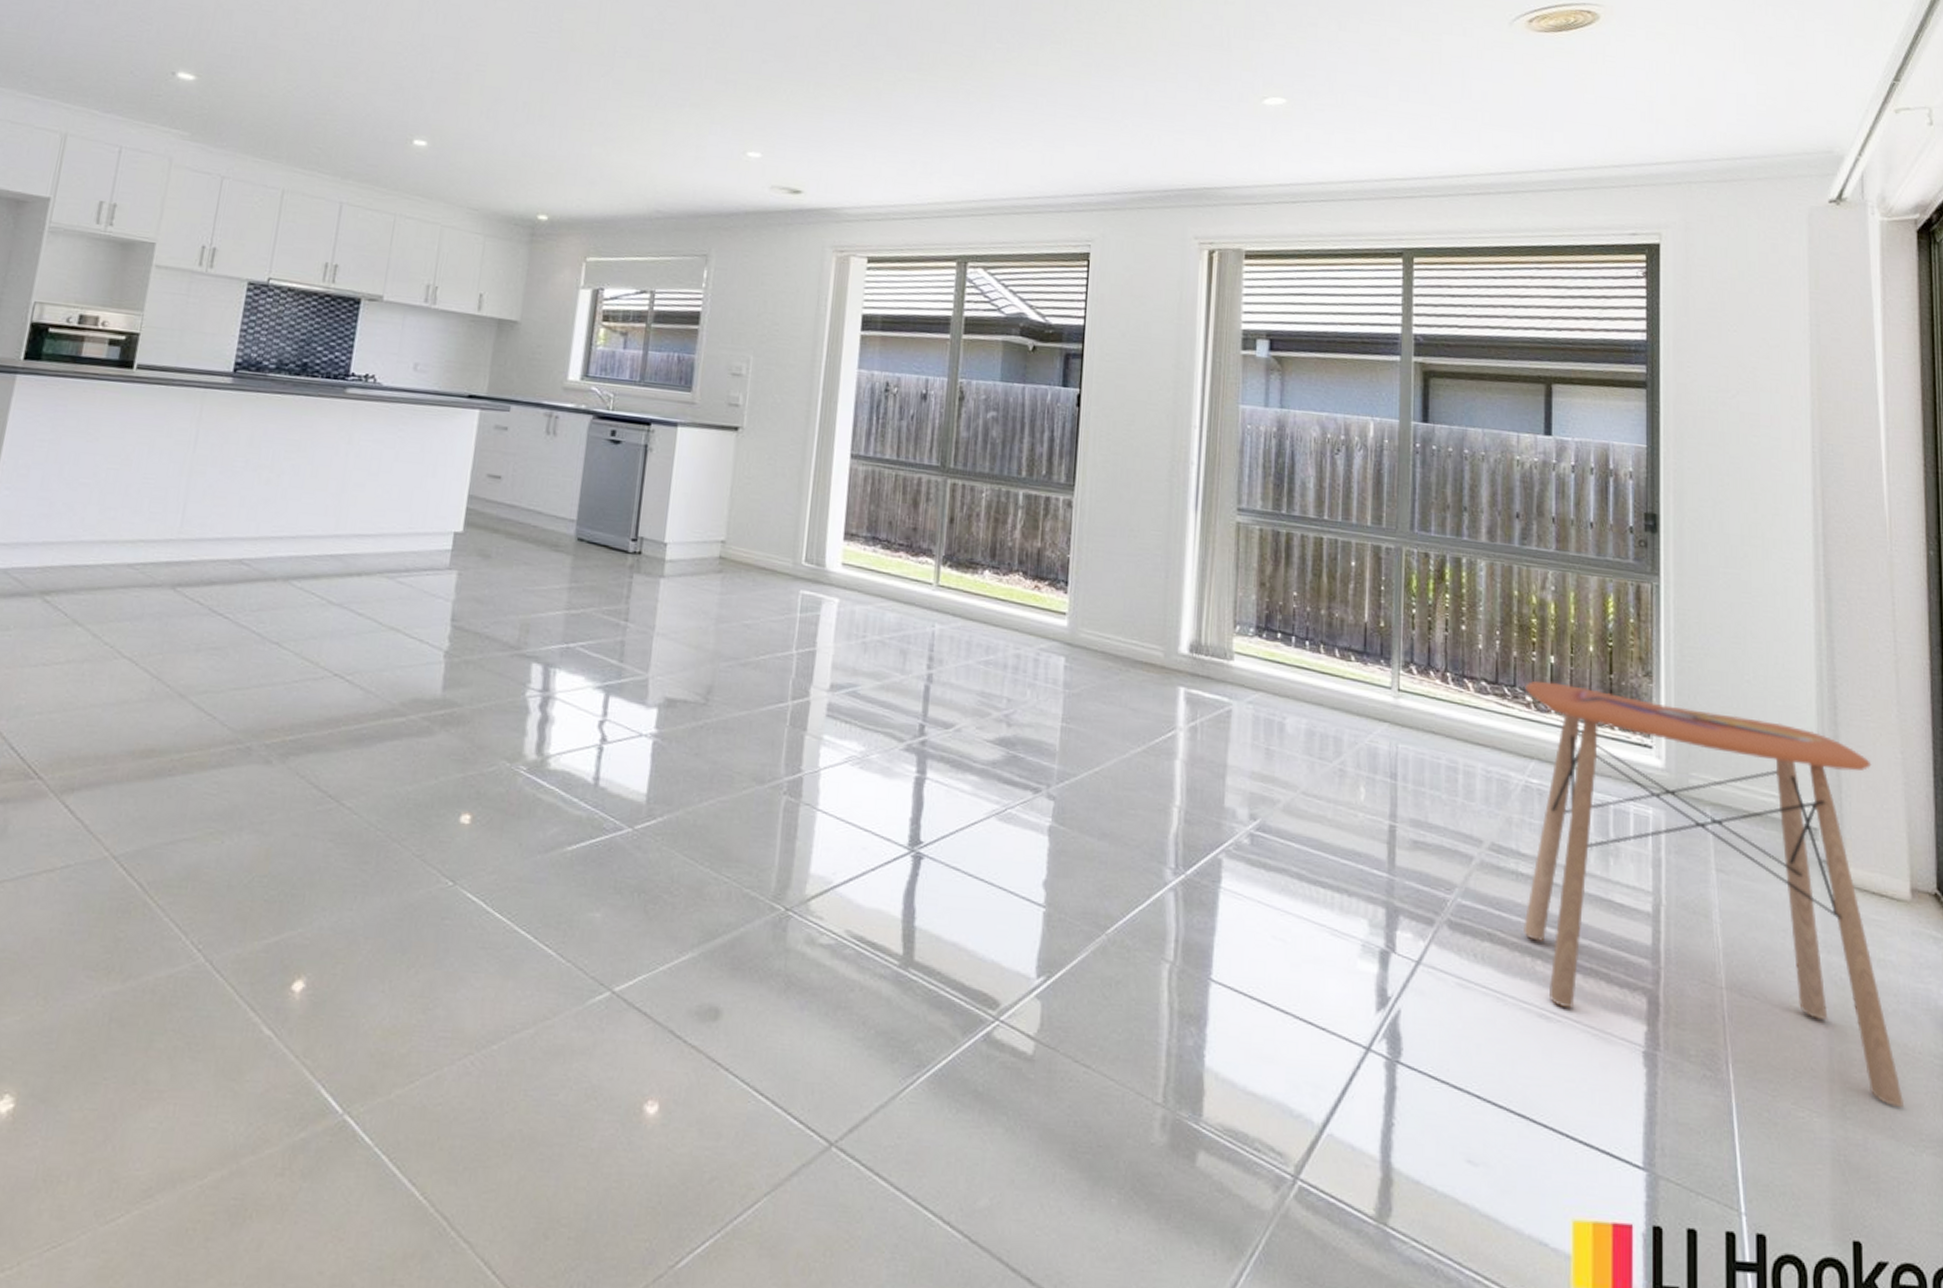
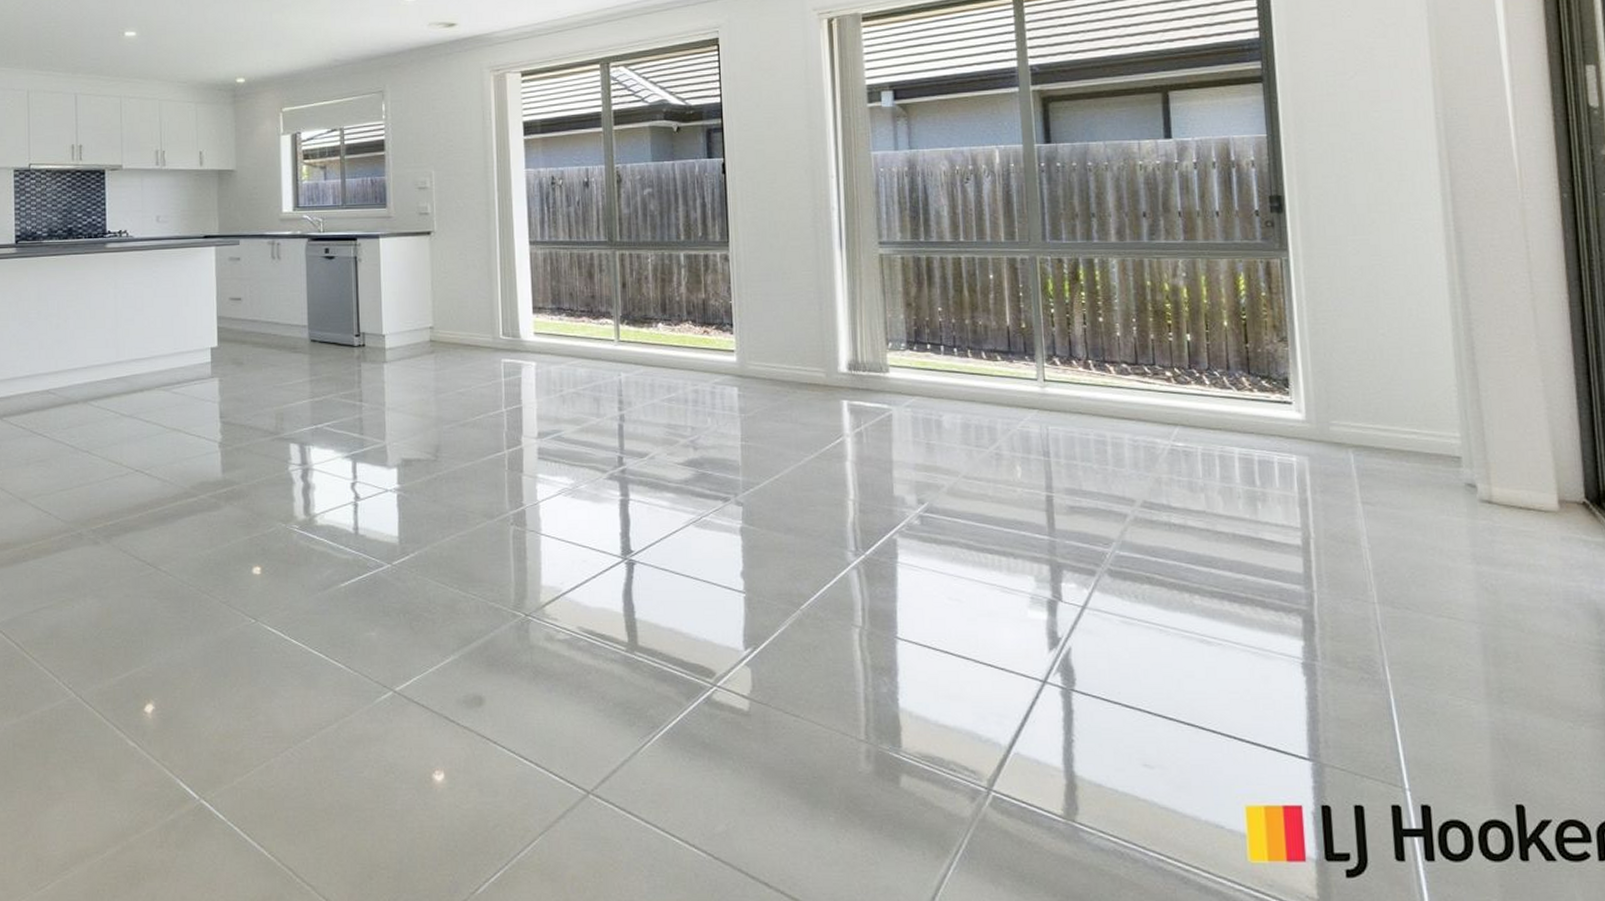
side table: present [1523,680,1905,1107] -> none [1163,357,1561,689]

